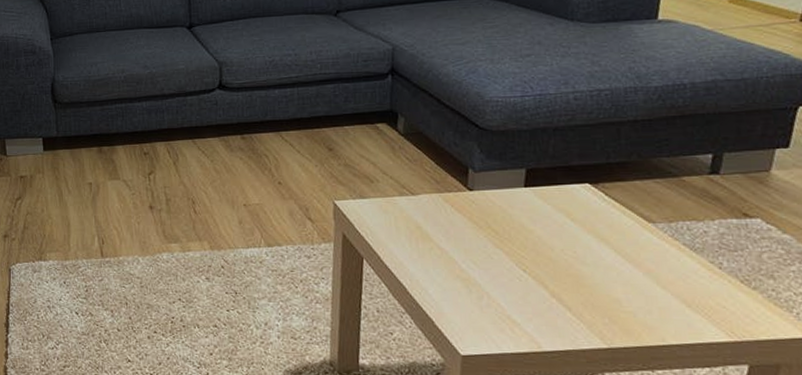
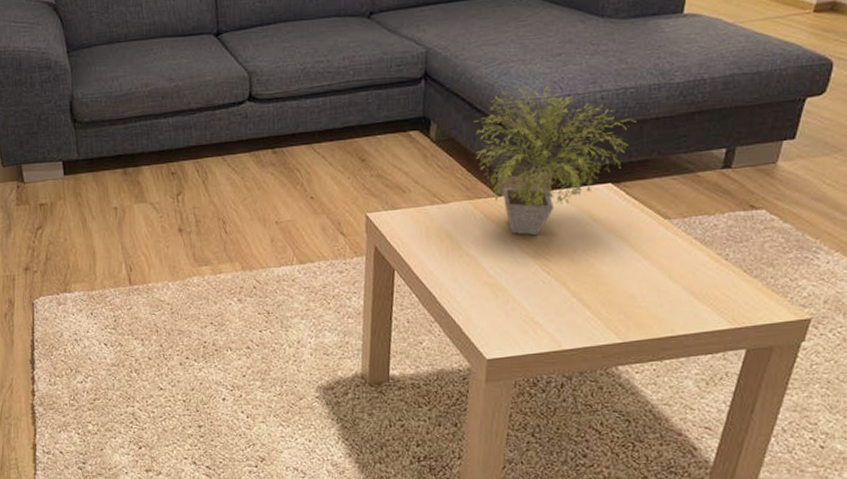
potted plant: none [442,82,613,232] -> present [473,84,637,236]

